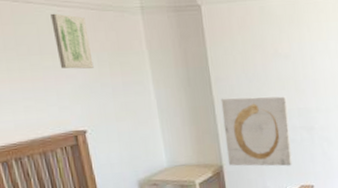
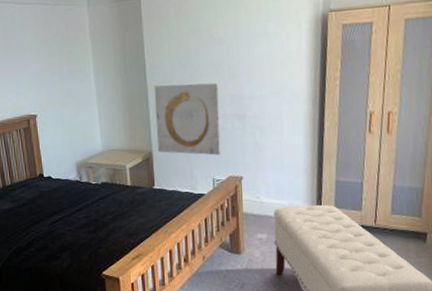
wall art: present [50,13,94,69] -> none [14,10,46,60]

